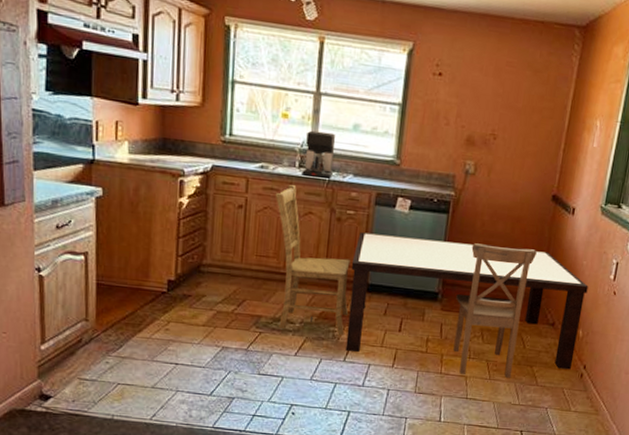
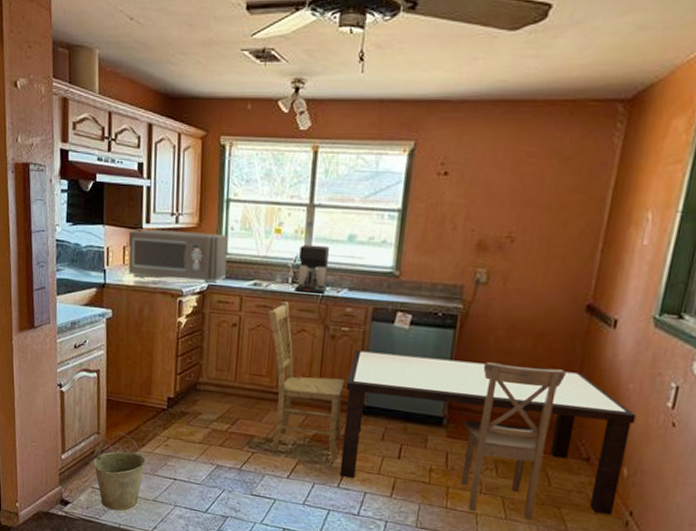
bucket: none [81,317,144,401] -> present [94,432,147,511]
microwave: none [119,103,233,165] -> present [126,228,228,284]

